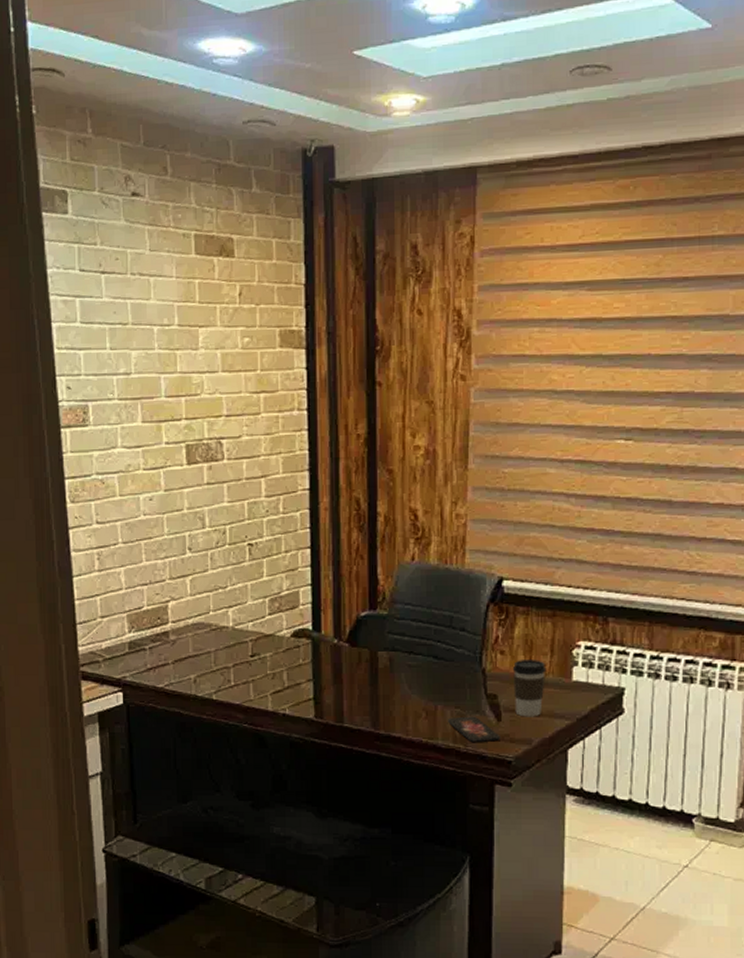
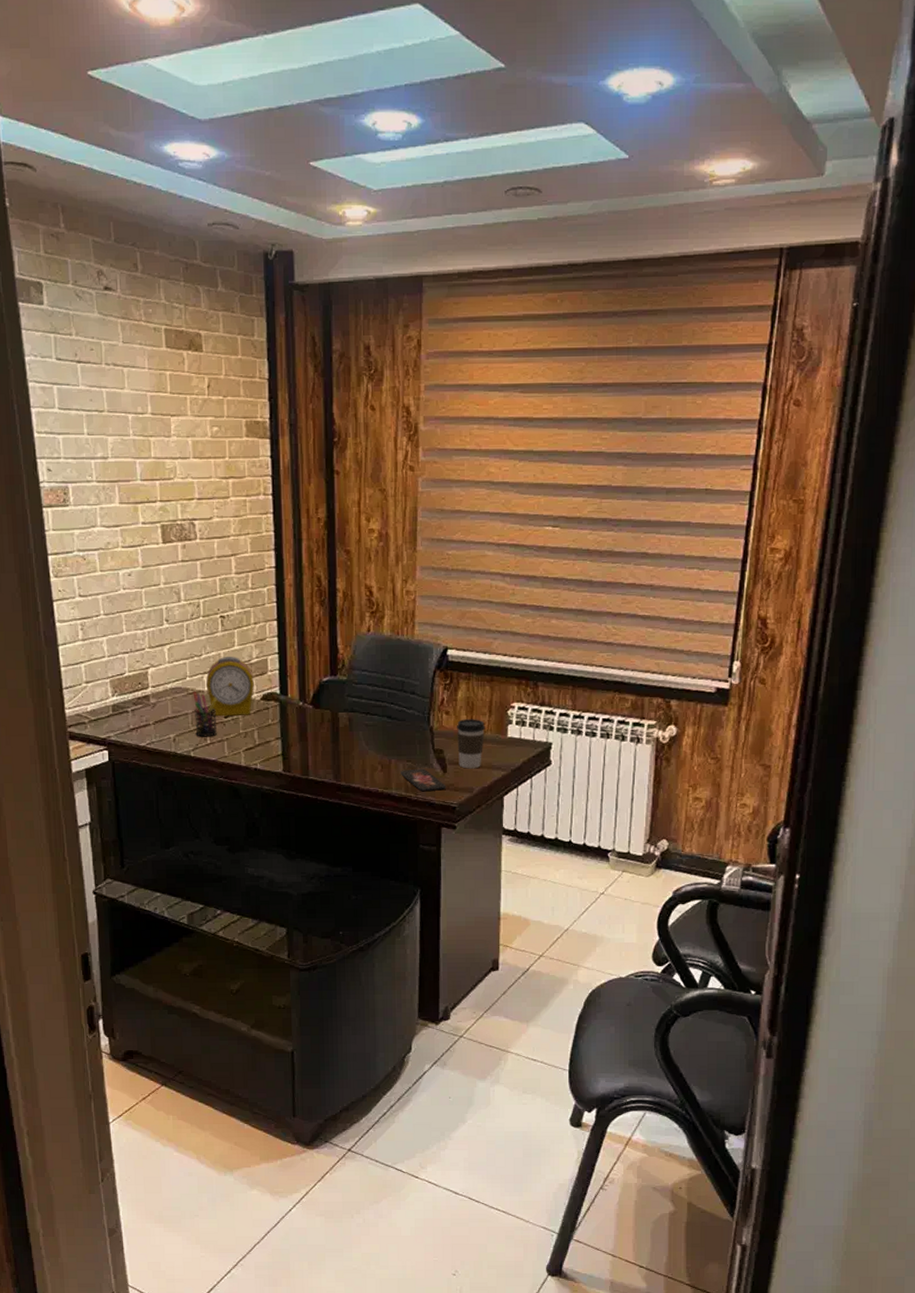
pen holder: none [216,627,243,678] -> present [193,691,218,737]
alarm clock: none [231,587,284,656] -> present [206,656,254,717]

